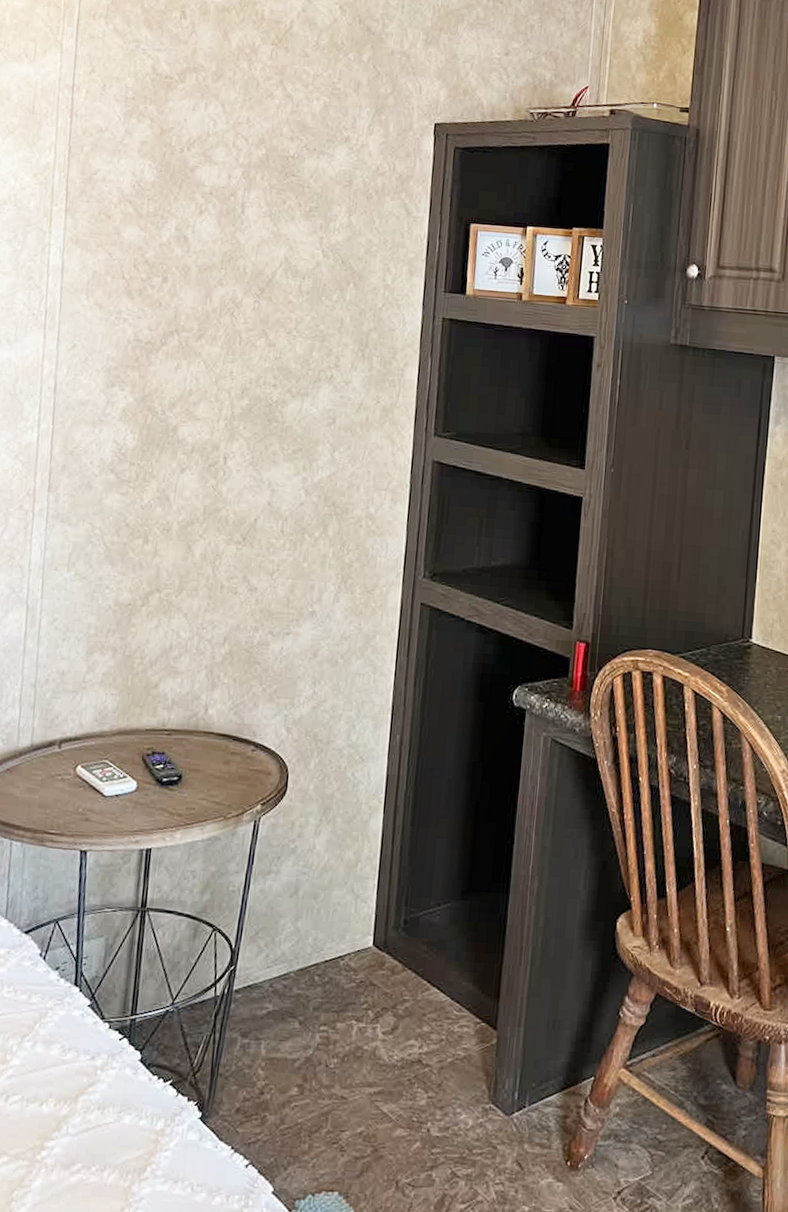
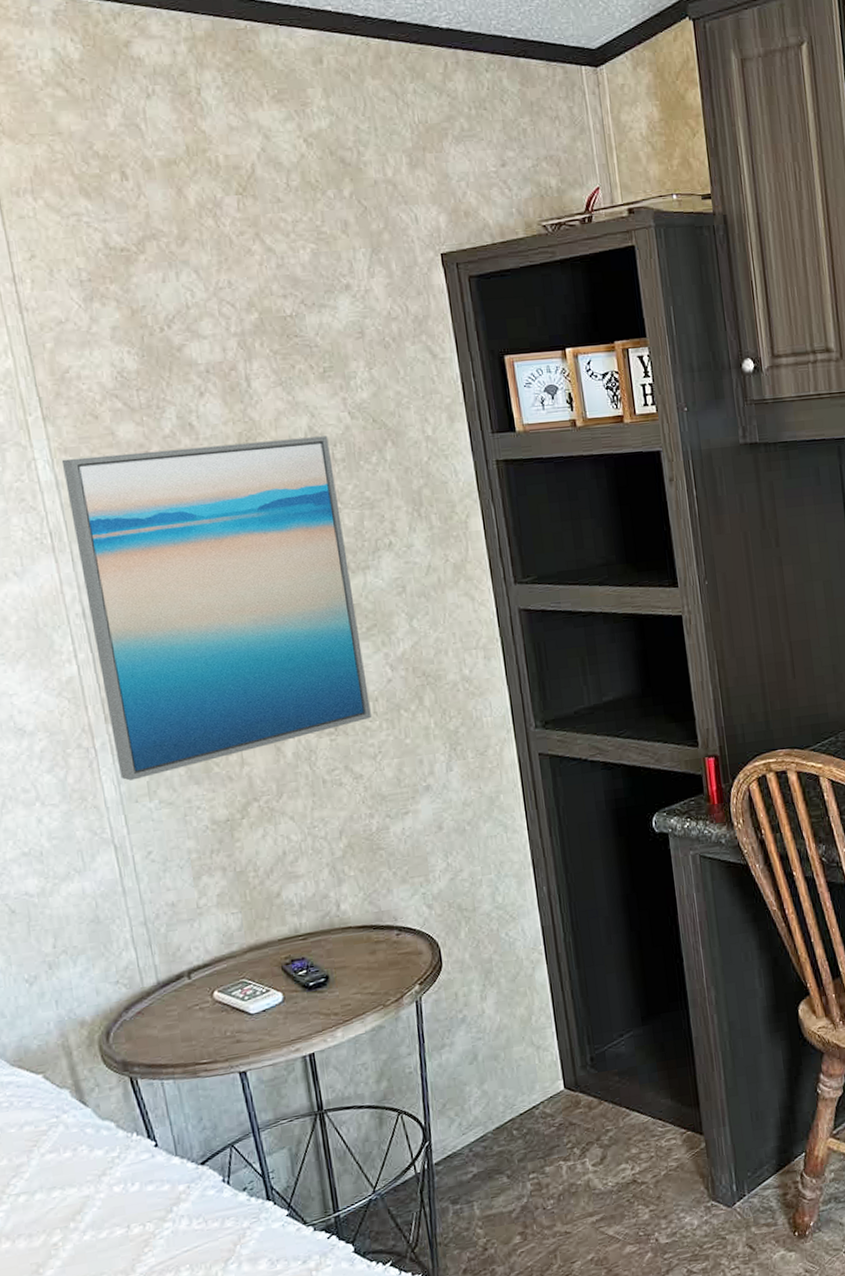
wall art: none [48,249,300,549] -> present [61,436,372,781]

